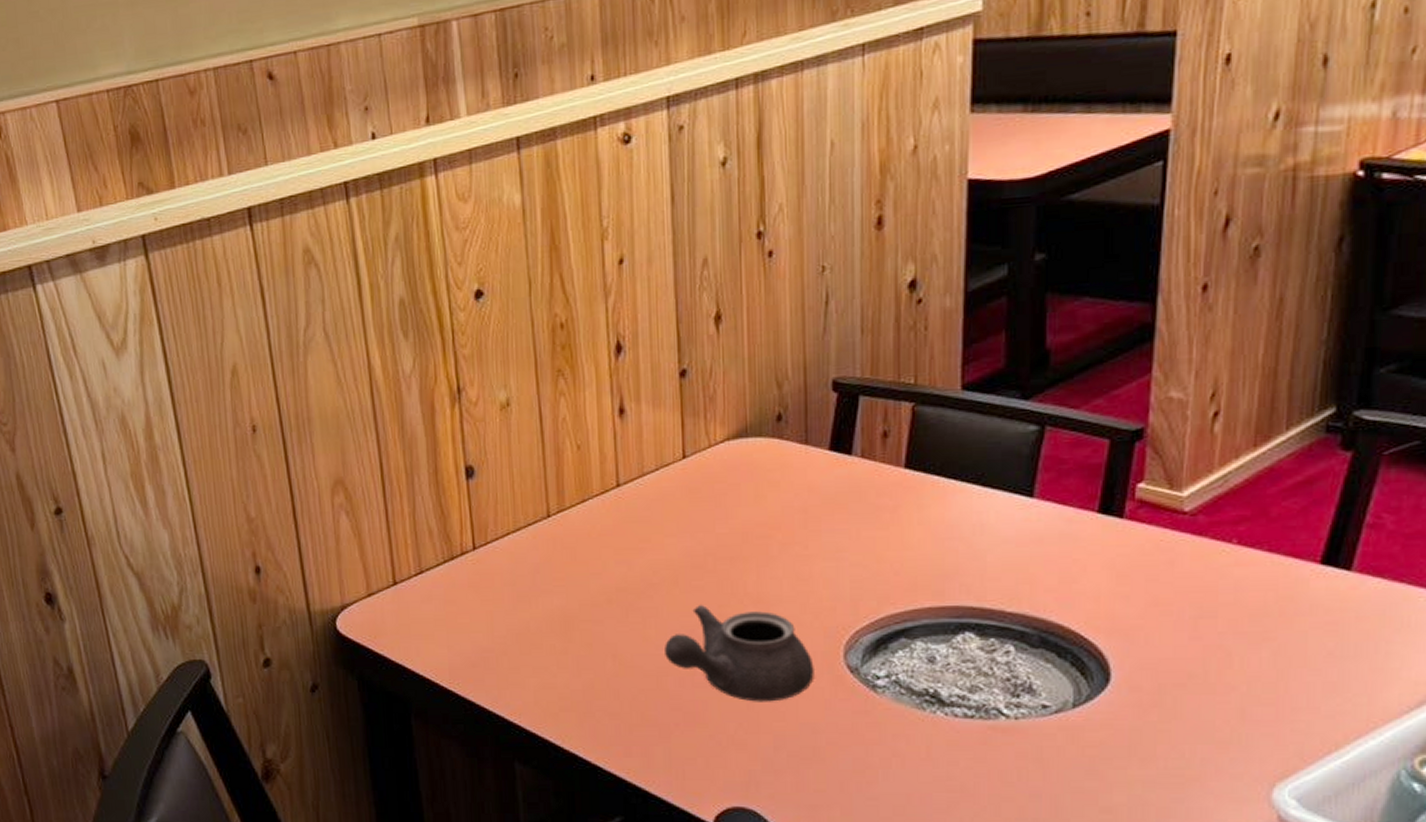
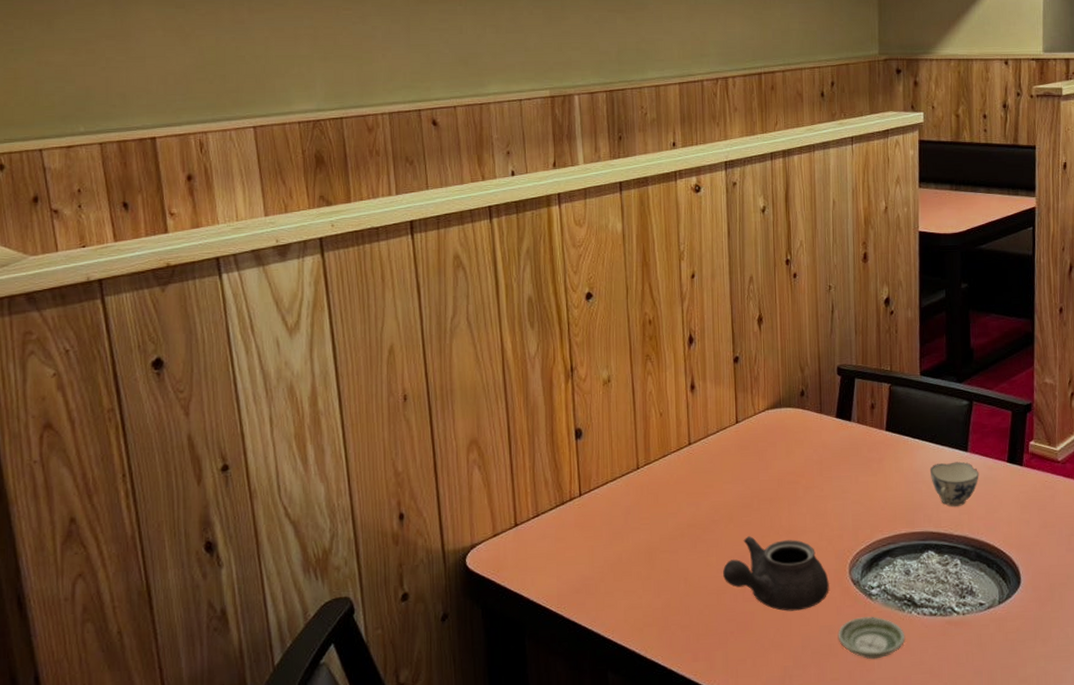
saucer: none [825,714,926,769] -> present [838,616,906,660]
teacup: none [971,511,1051,573] -> present [929,461,979,507]

